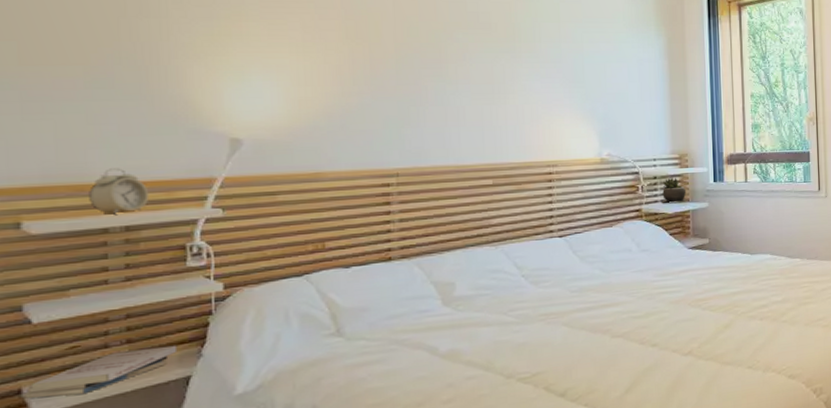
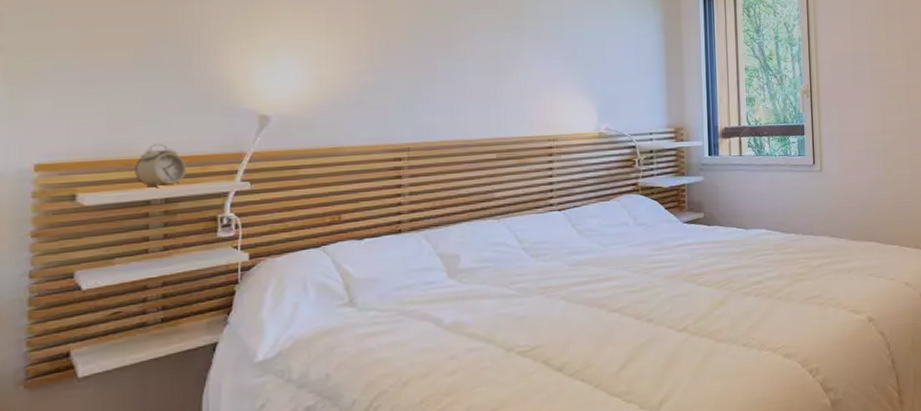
books: present [24,345,178,399] -> none [72,312,207,361]
succulent plant: present [661,177,687,203] -> none [657,151,682,177]

